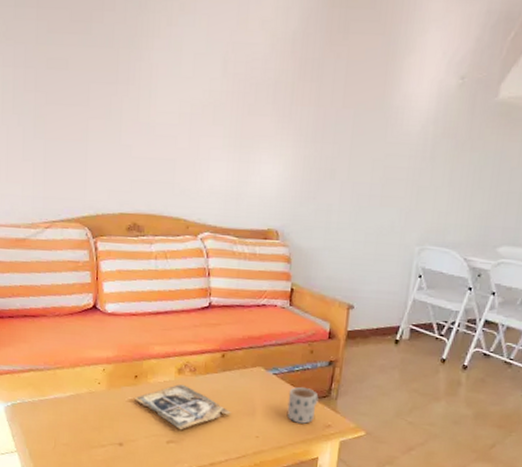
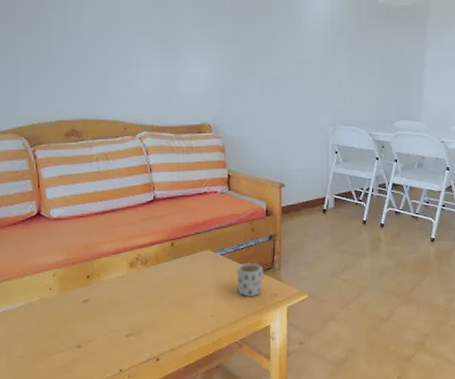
magazine: present [135,384,231,430] -> none [89,278,185,322]

